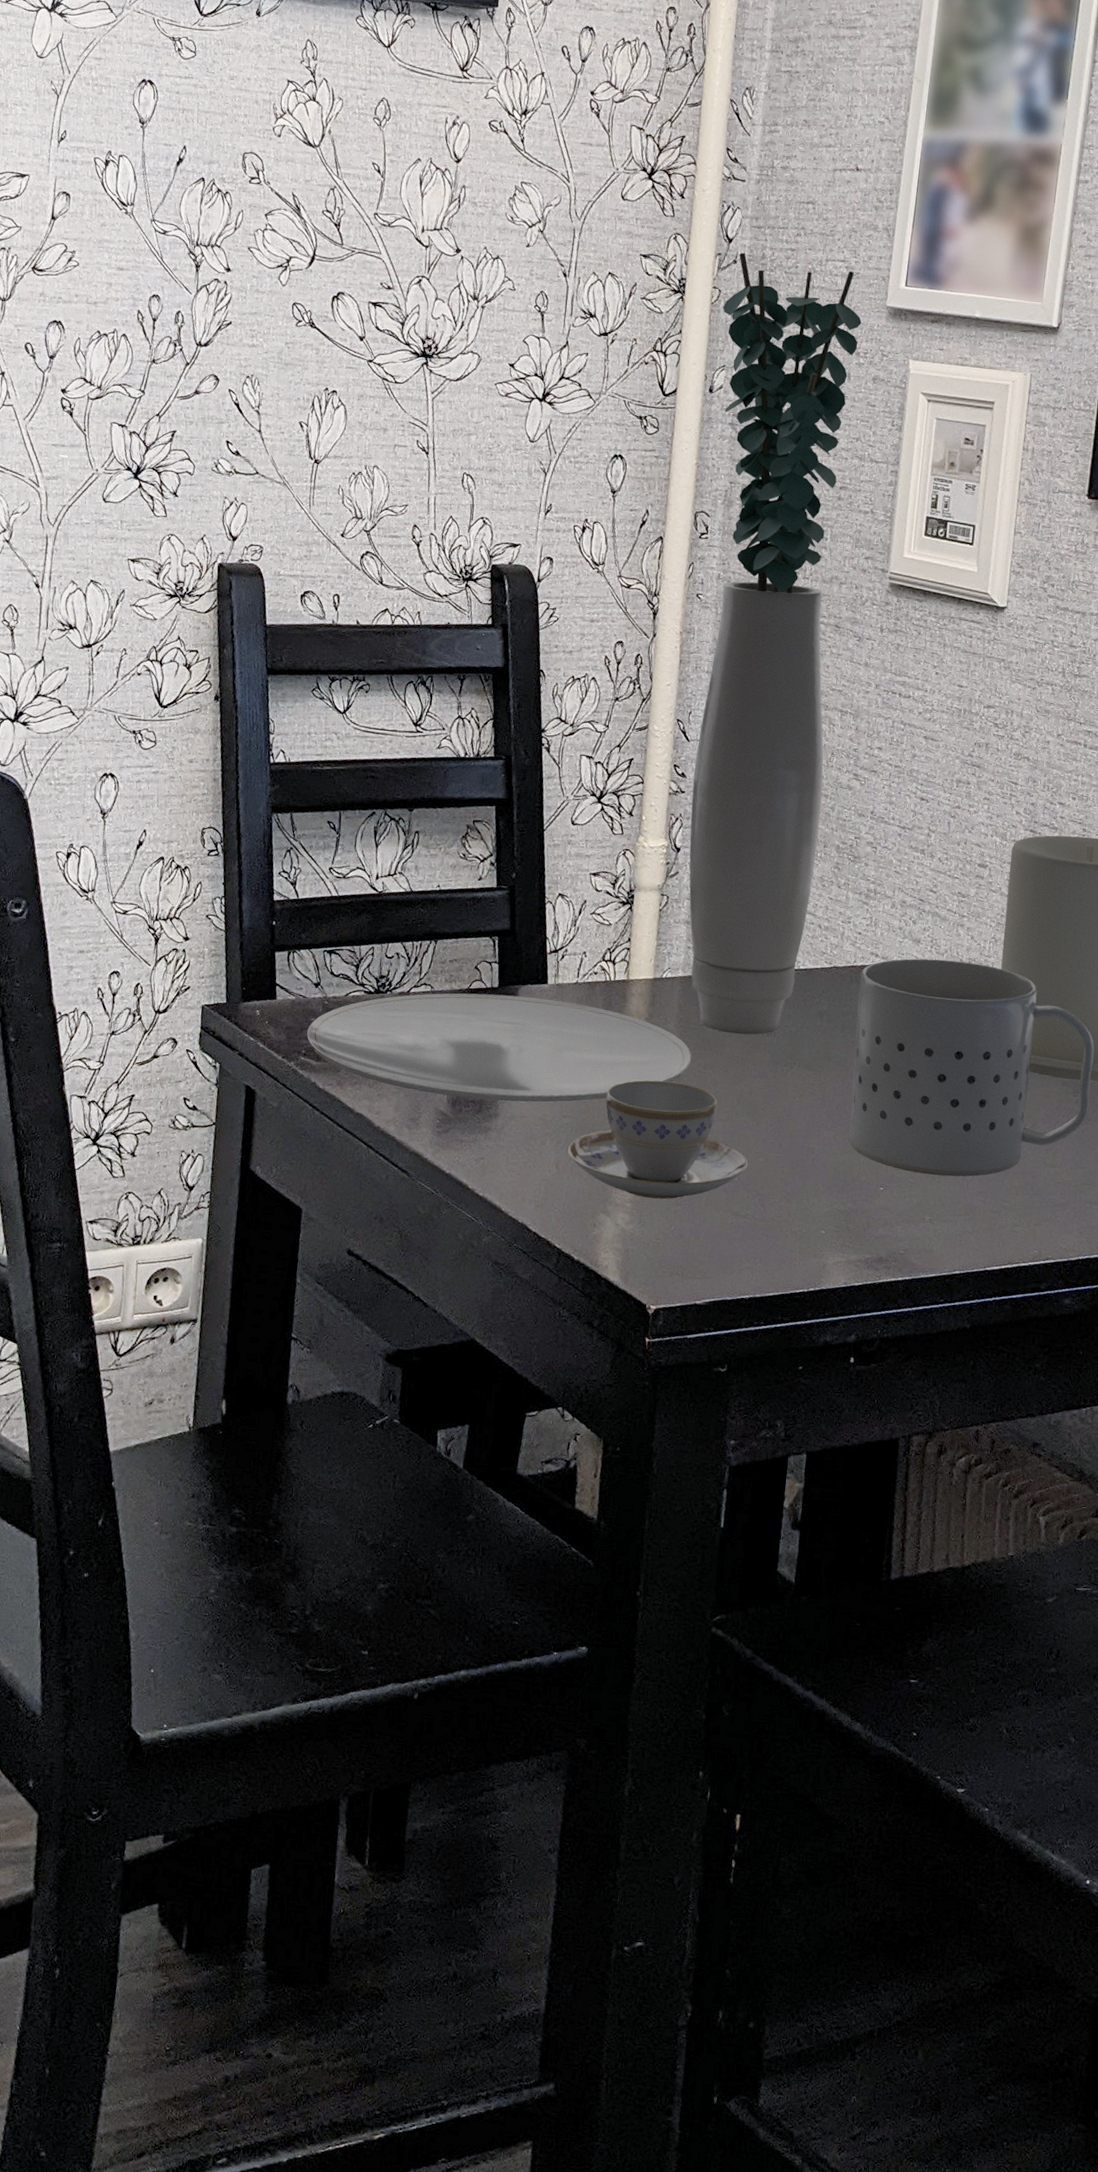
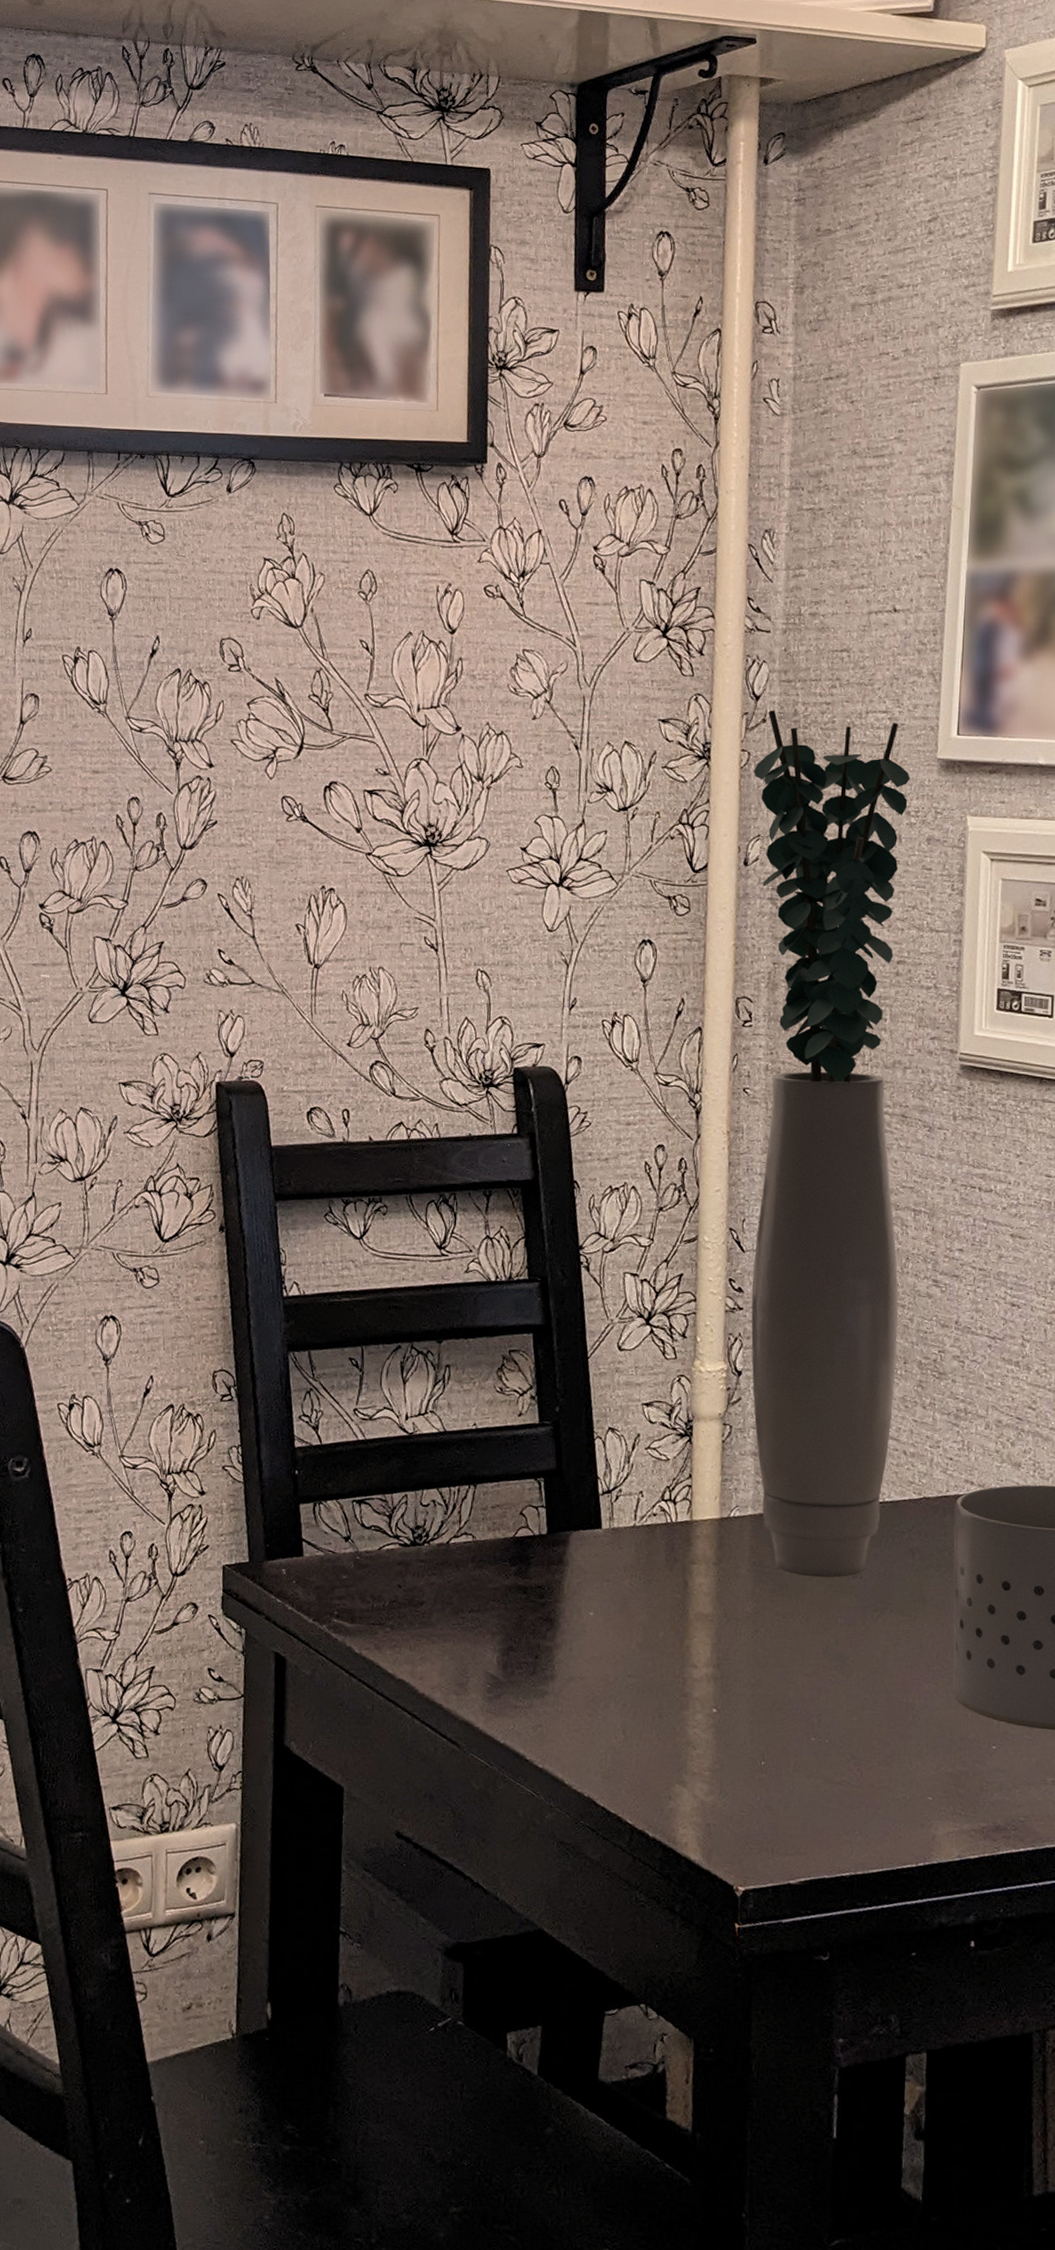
plate: present [307,993,692,1103] -> none [339,1542,769,1662]
teacup: present [567,1080,748,1199] -> none [634,1632,840,1766]

